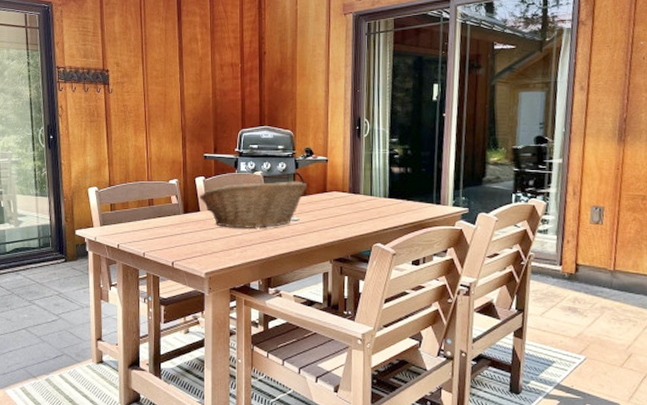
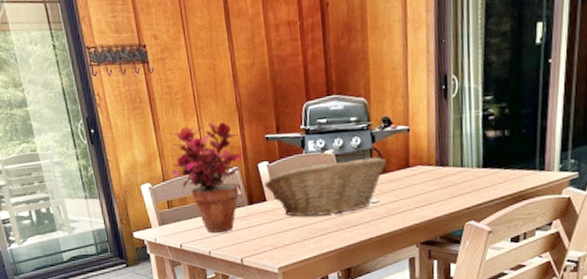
potted plant: none [117,139,182,236] -> present [170,122,242,233]

